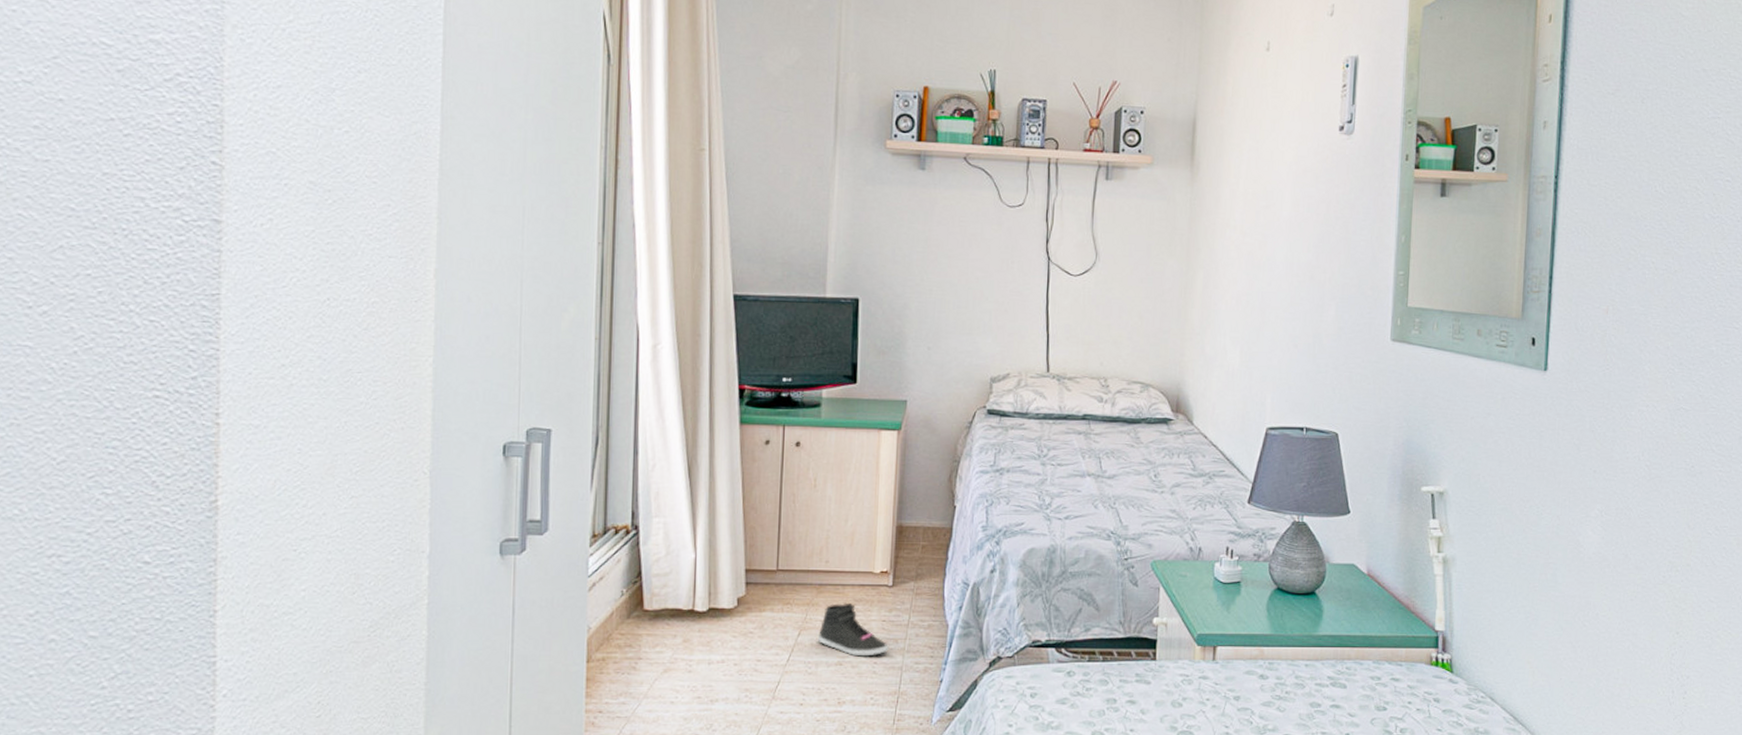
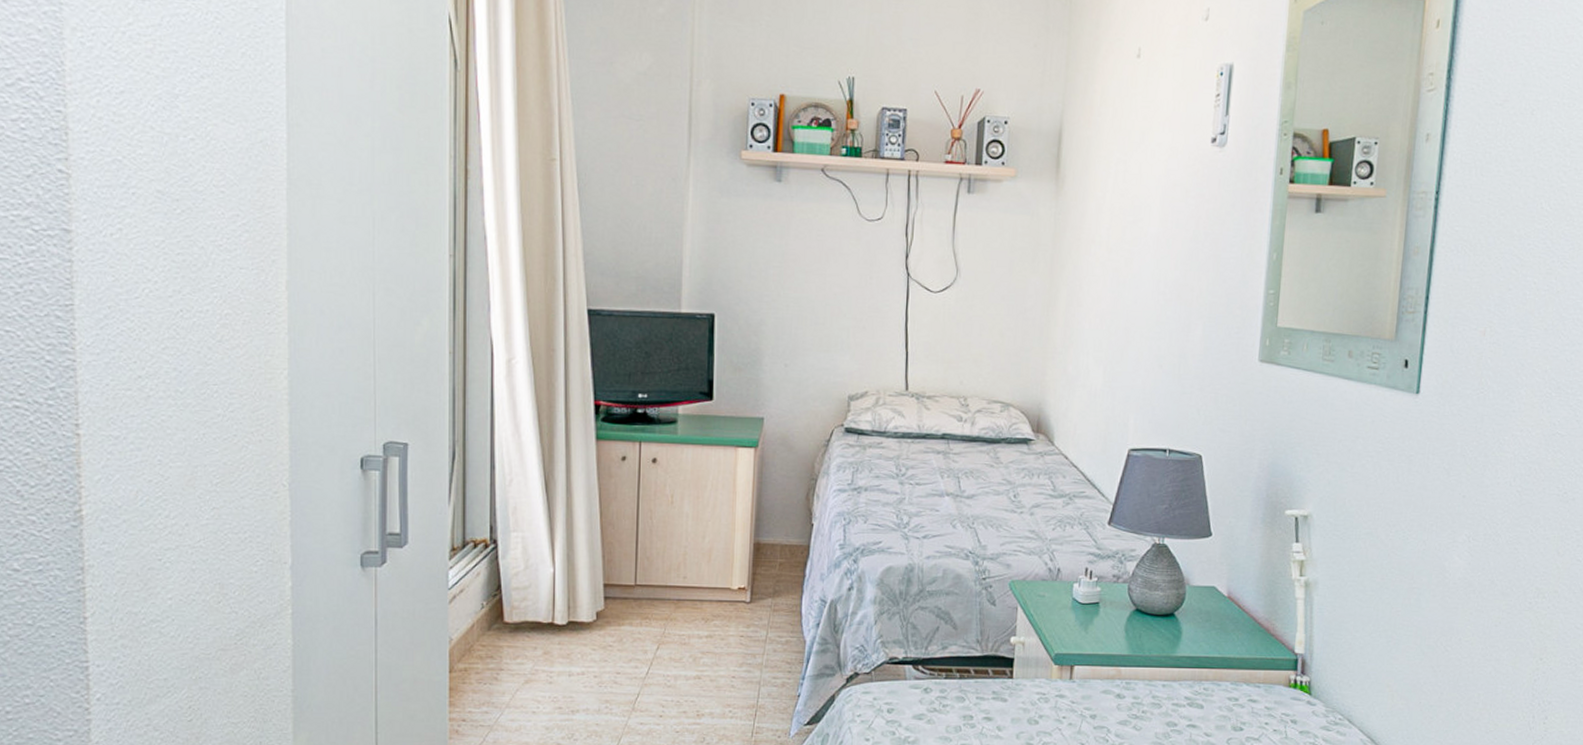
sneaker: present [817,604,889,657] -> none [676,619,747,671]

